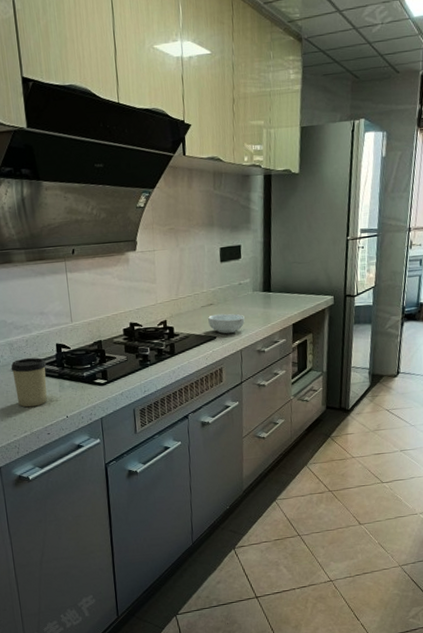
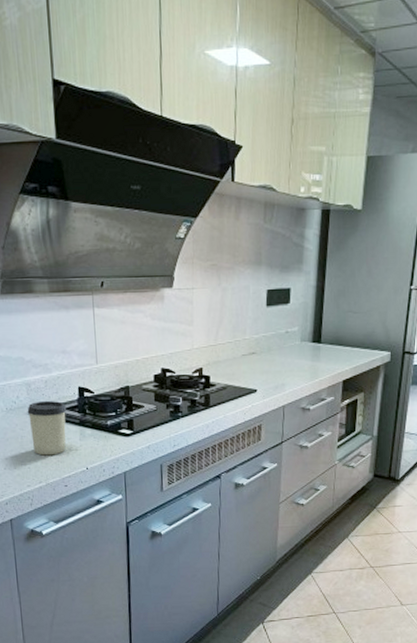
cereal bowl: present [208,313,245,334] -> none [249,364,290,388]

